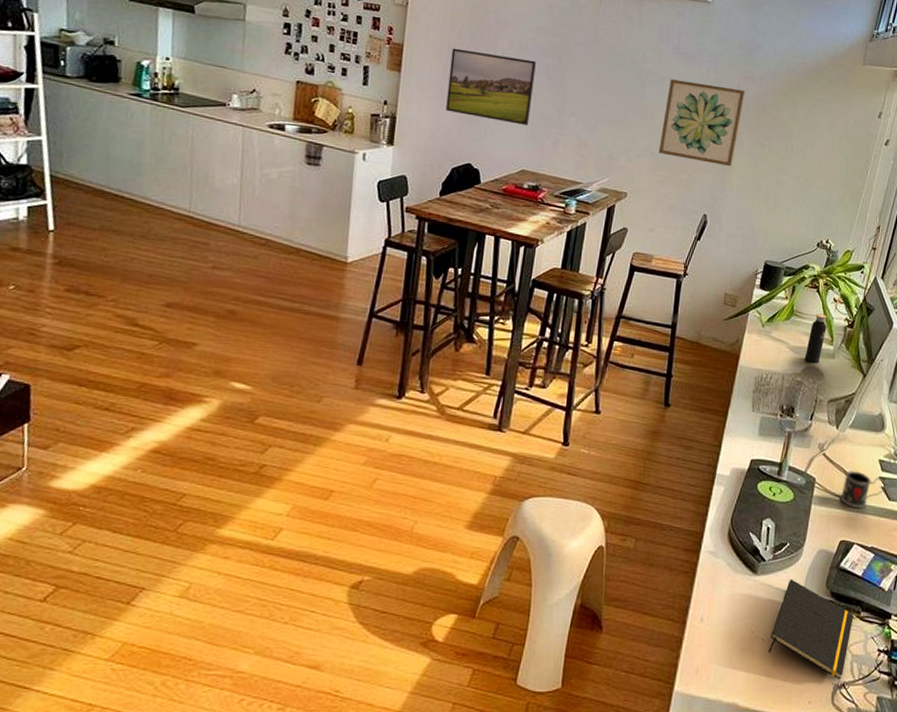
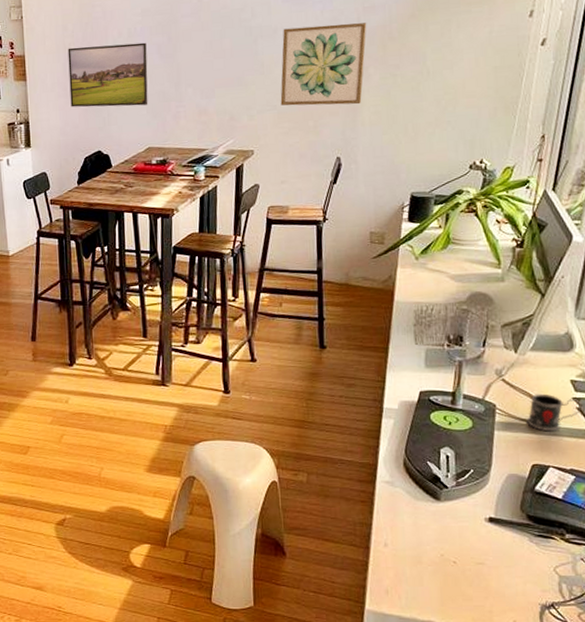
notepad: present [768,579,854,680] -> none [462,504,557,600]
water bottle: present [804,311,827,363] -> none [468,235,491,289]

